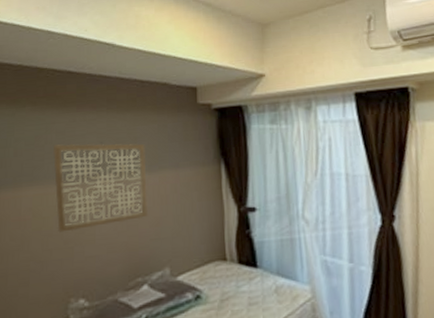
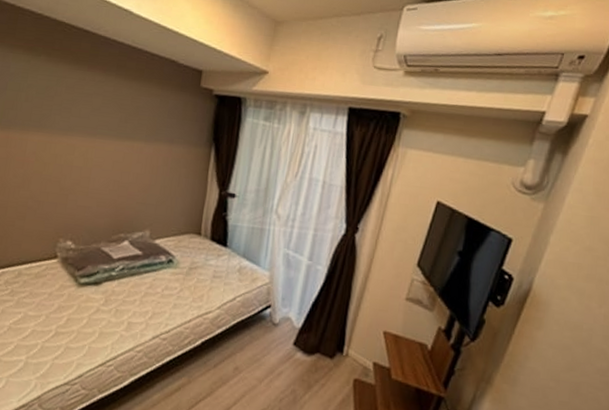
wall art: present [52,142,149,233] -> none [56,98,146,182]

